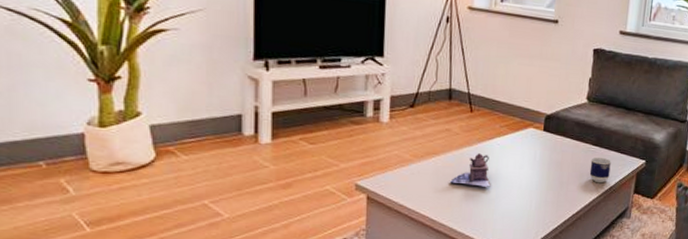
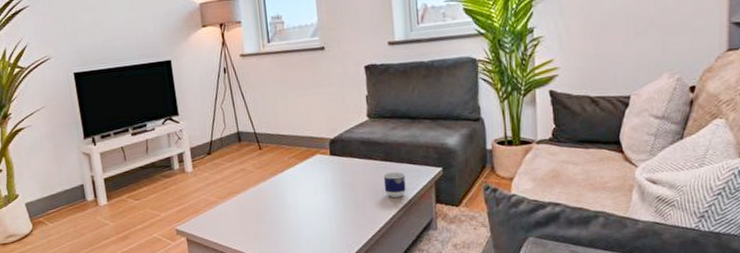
teapot: present [449,153,491,187] -> none [252,186,291,219]

